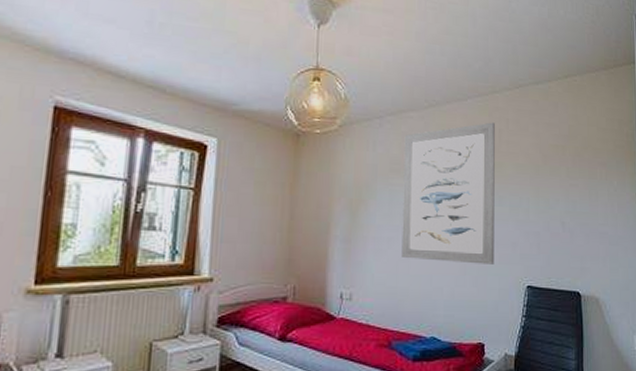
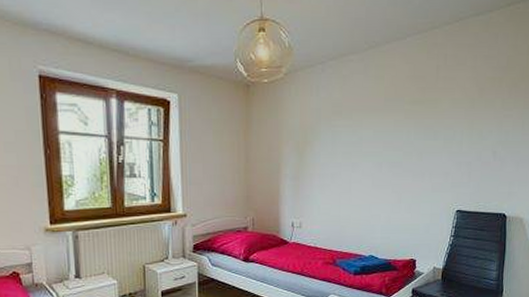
wall art: present [401,122,495,264] -> none [344,59,433,193]

